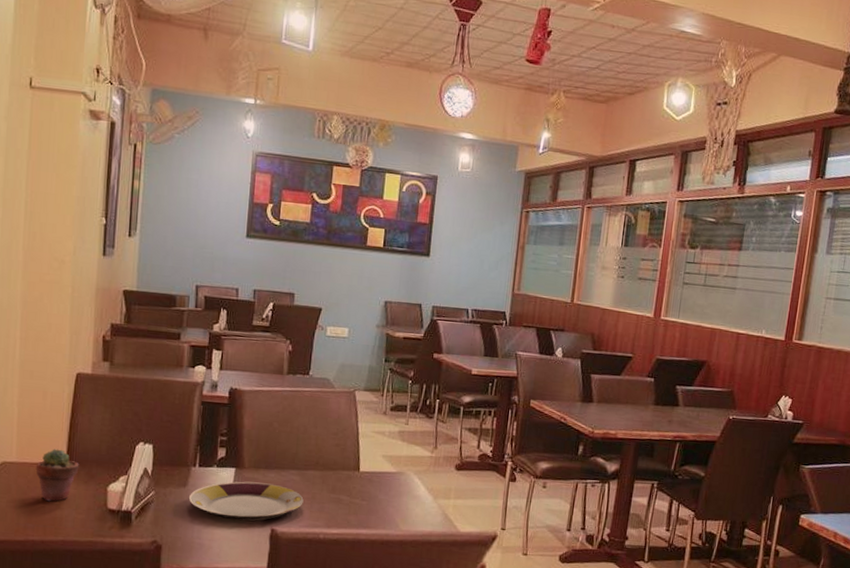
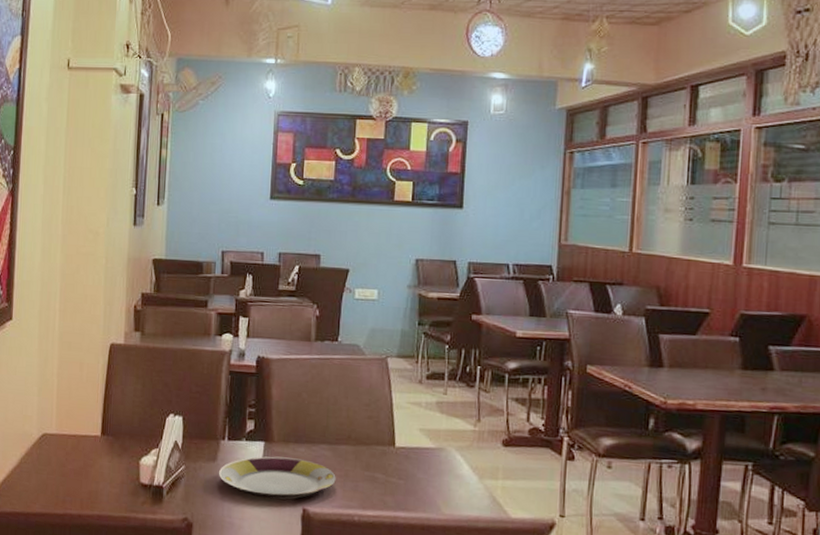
potted succulent: present [35,448,79,502] -> none [73,420,113,475]

